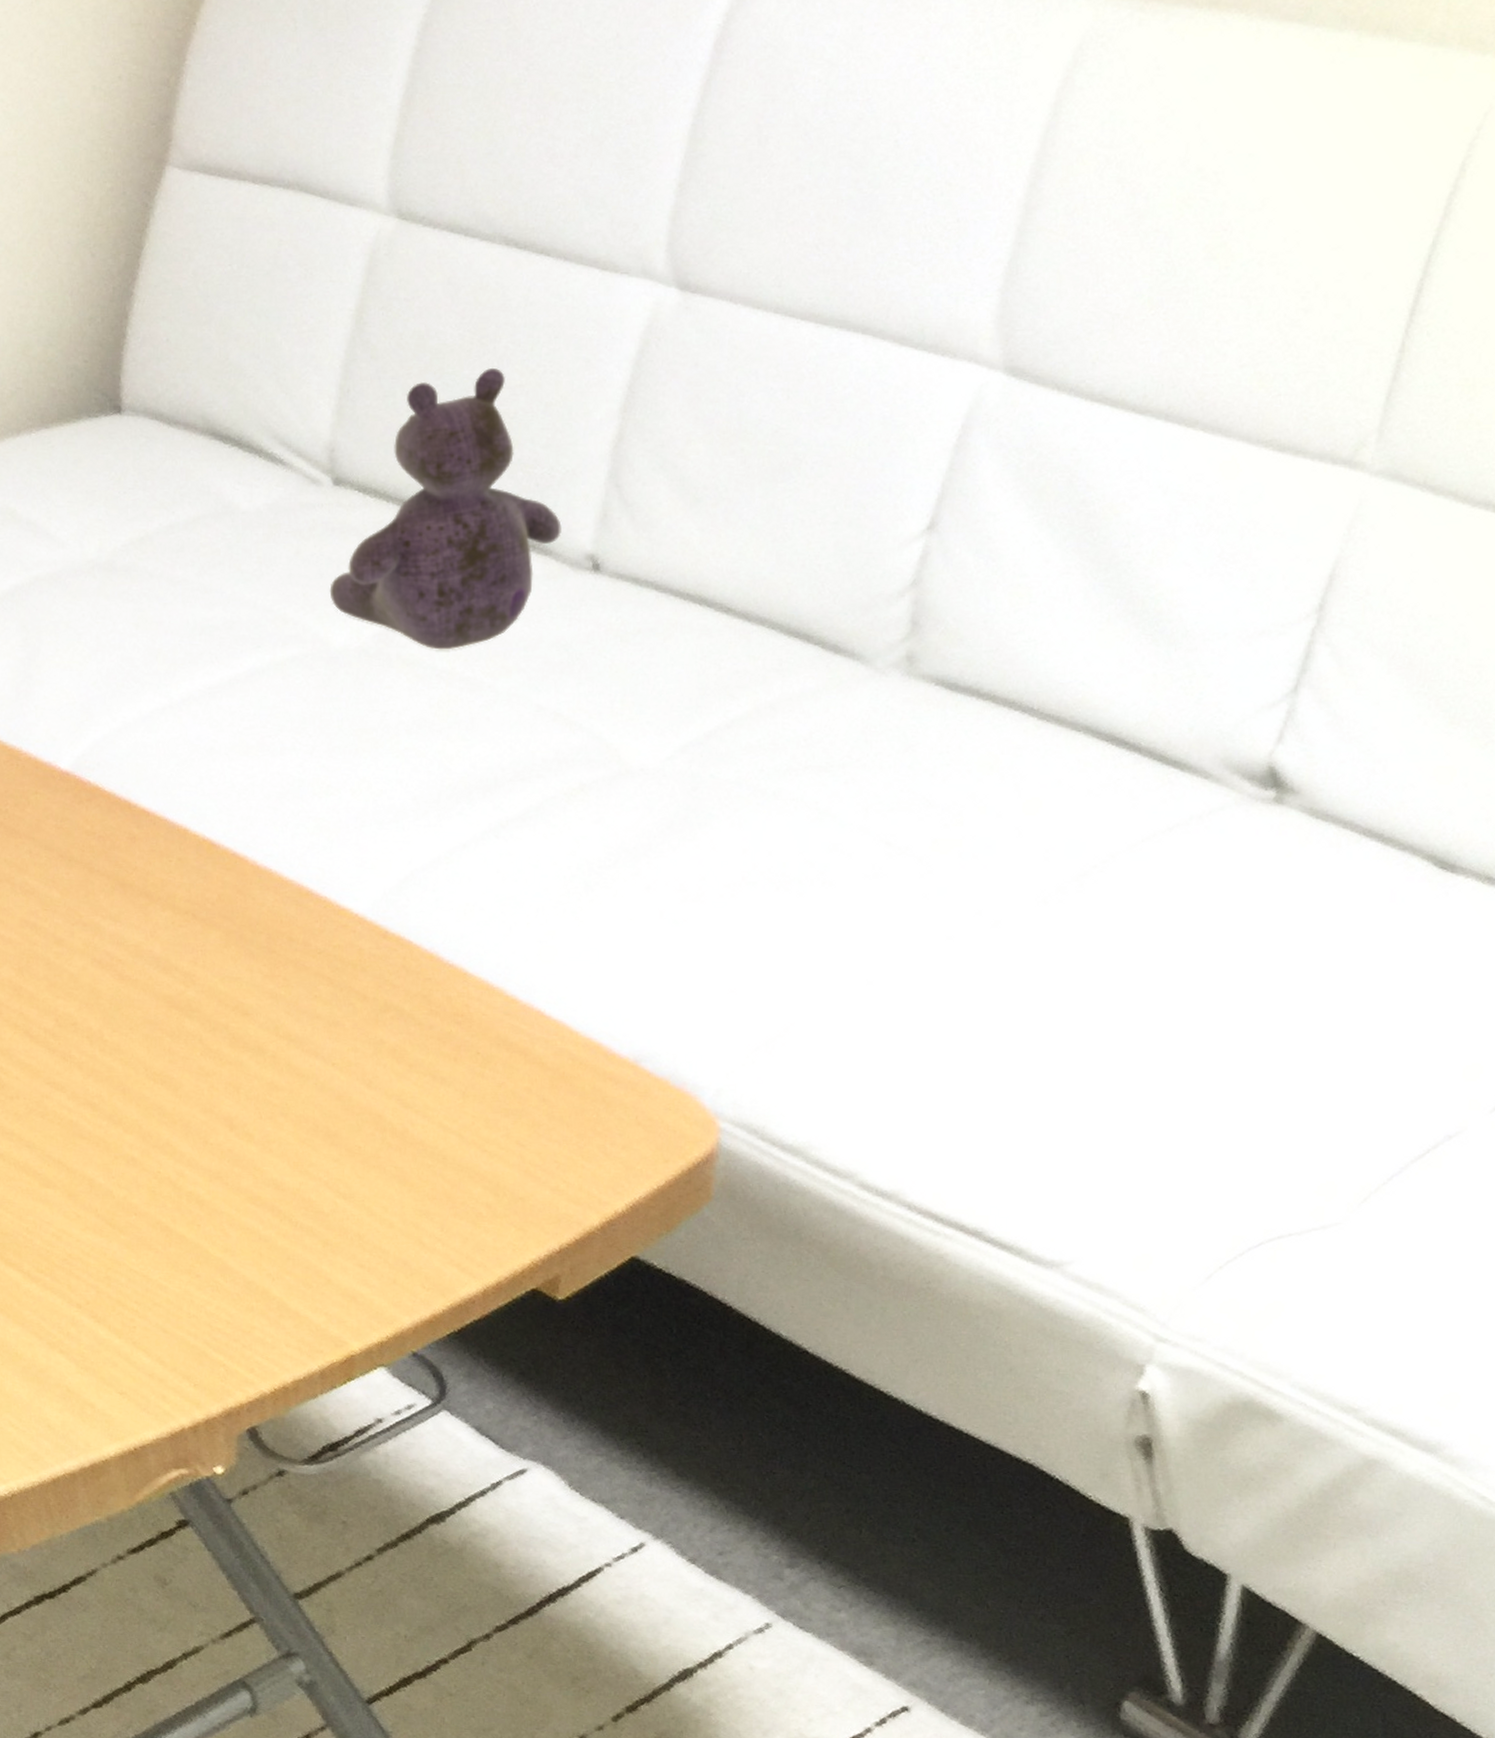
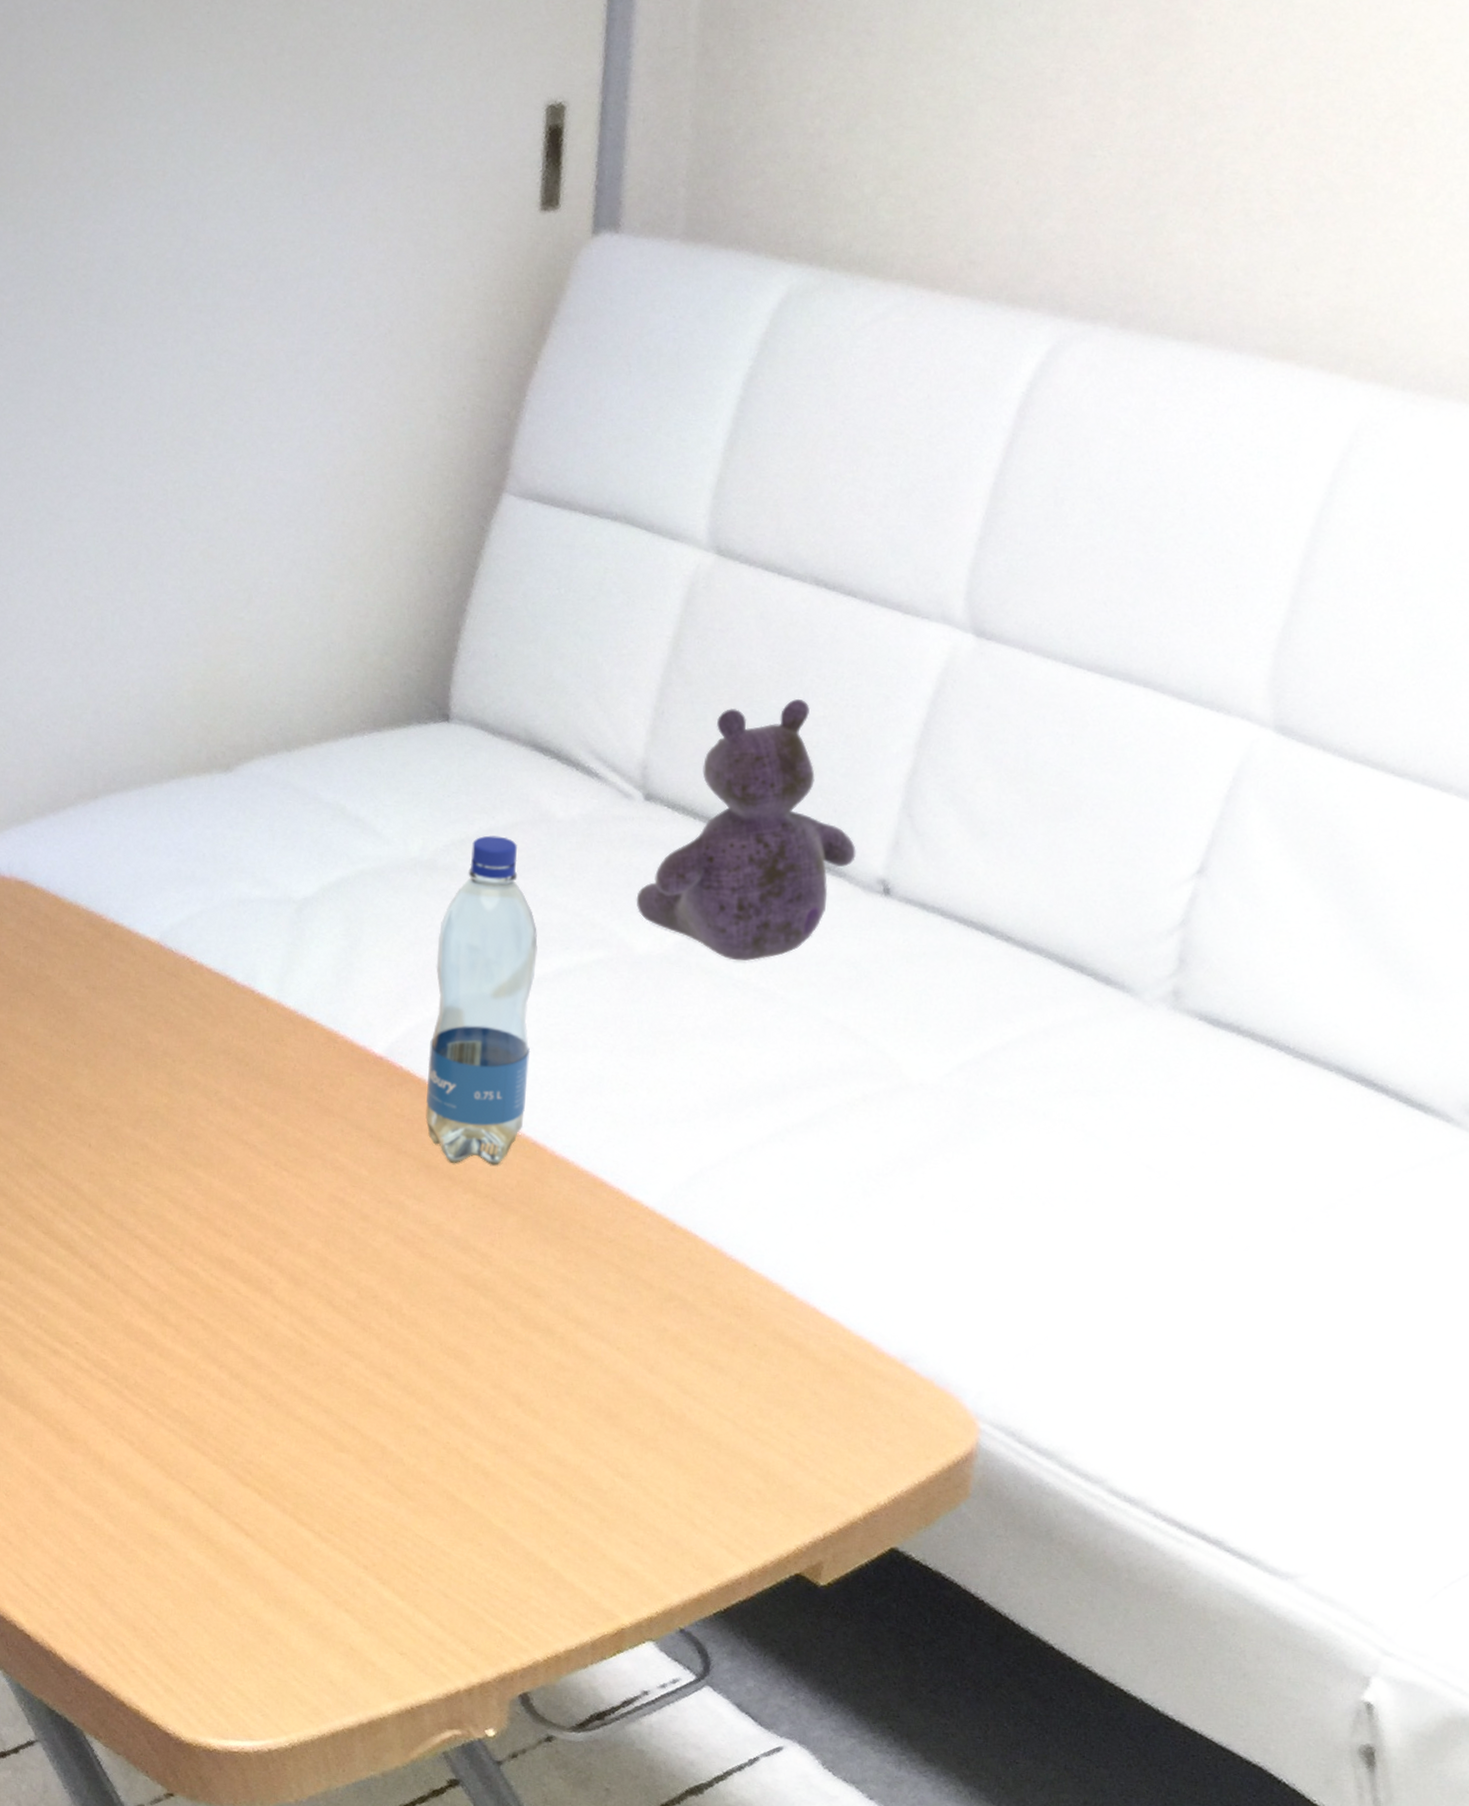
bottle: none [117,532,227,880] -> present [425,835,538,1166]

